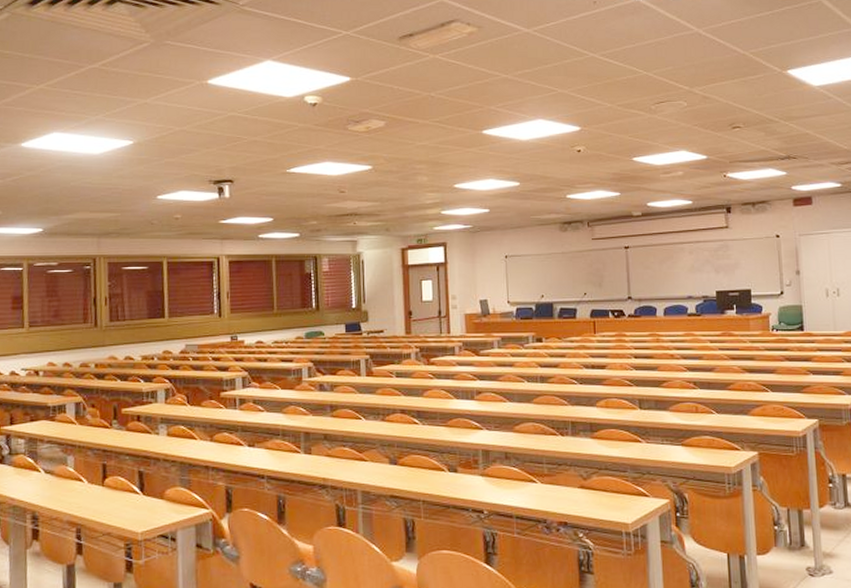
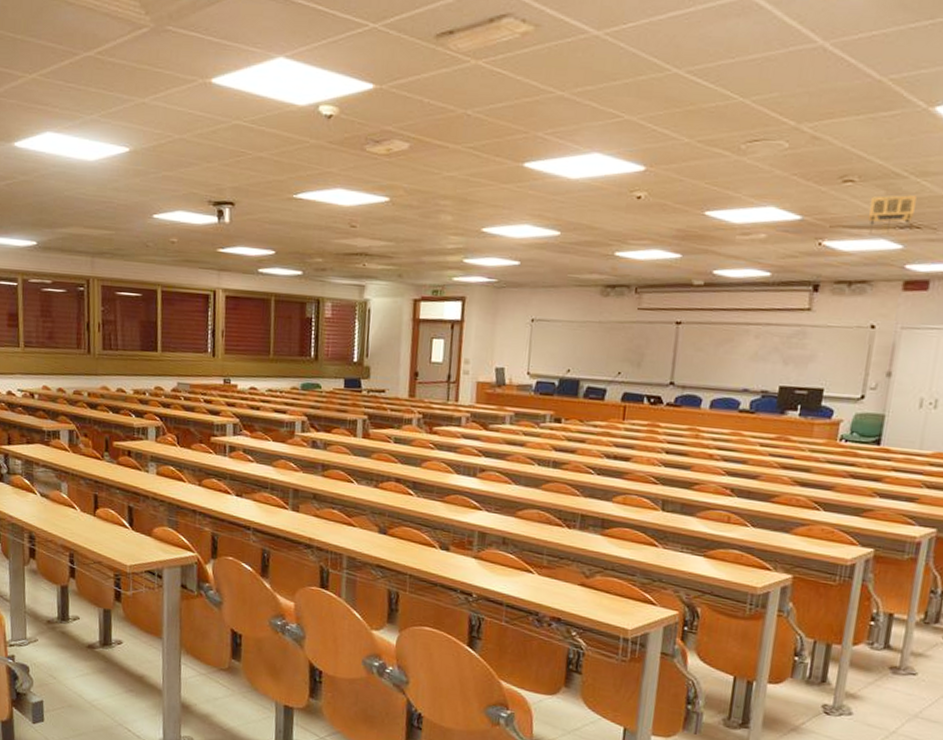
projector: none [755,135,789,165] -> present [868,195,917,234]

